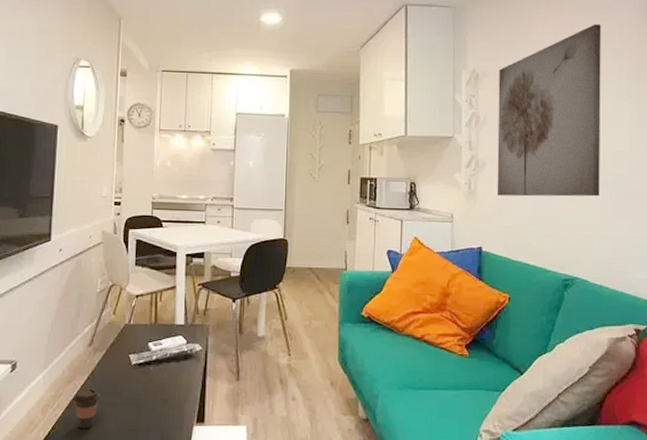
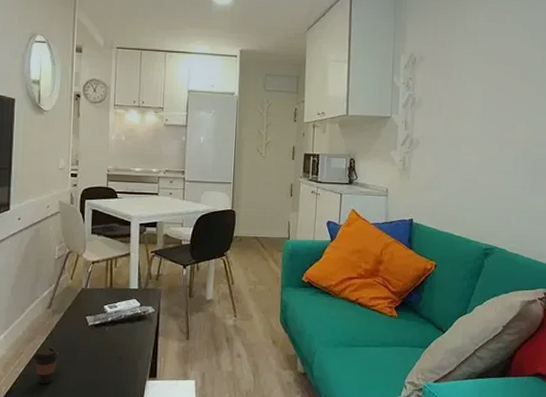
wall art: present [497,24,601,197] -> none [428,13,530,174]

